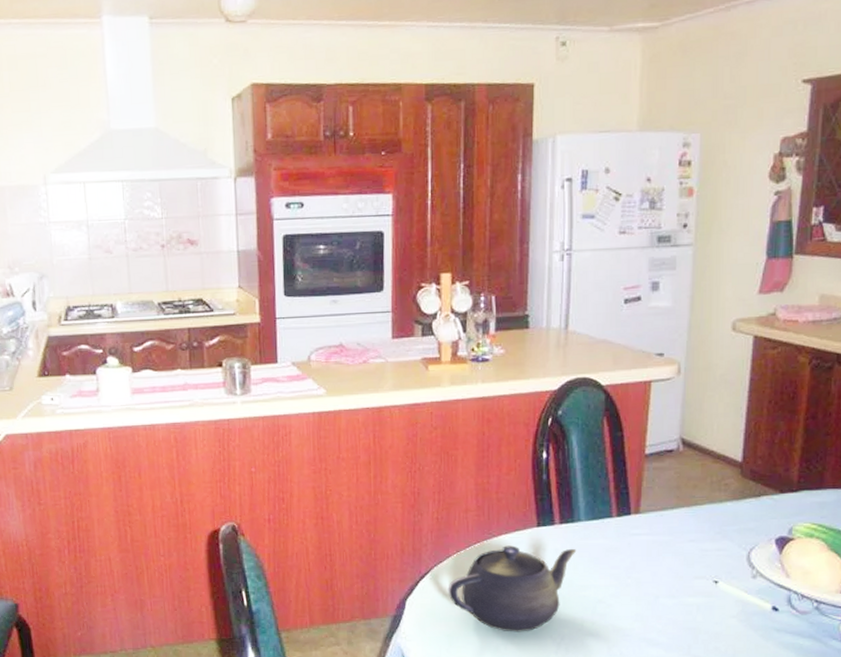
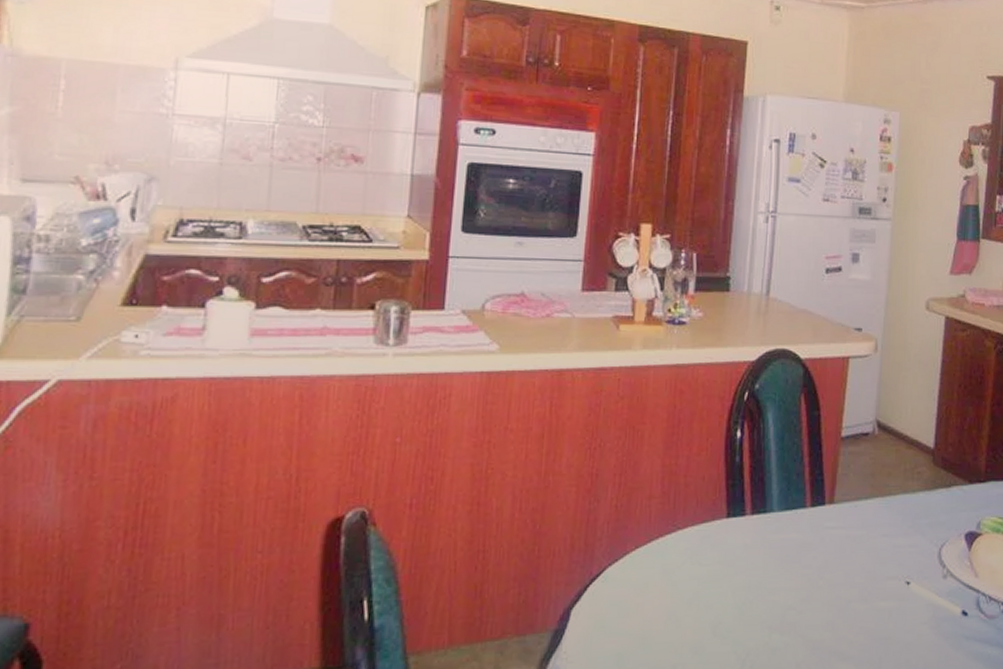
teapot: present [448,545,577,632] -> none [621,540,768,648]

